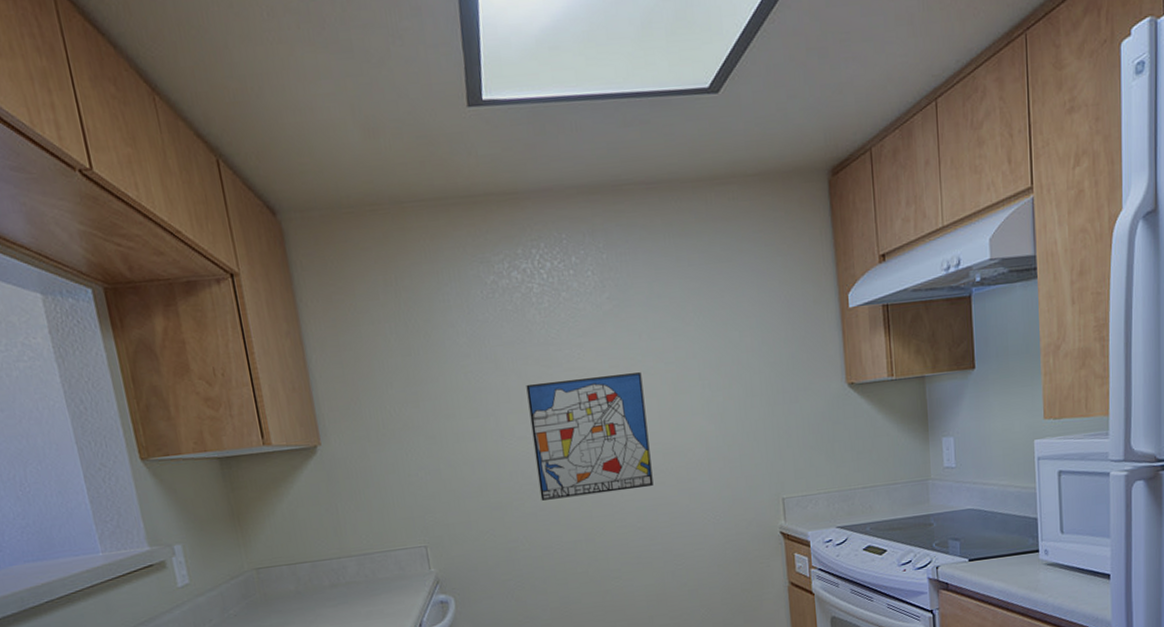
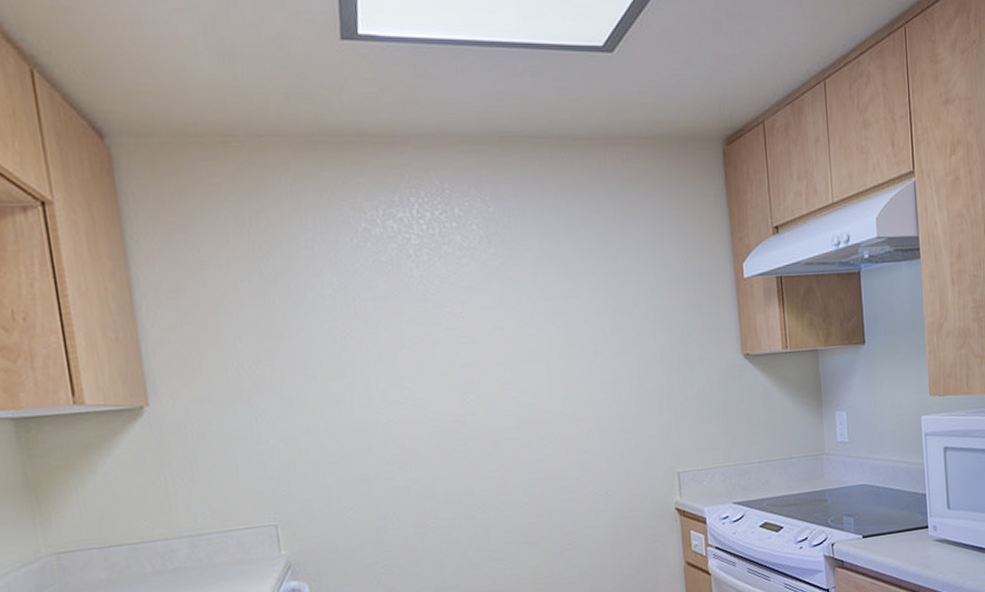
wall art: present [526,372,654,501] -> none [400,335,541,473]

